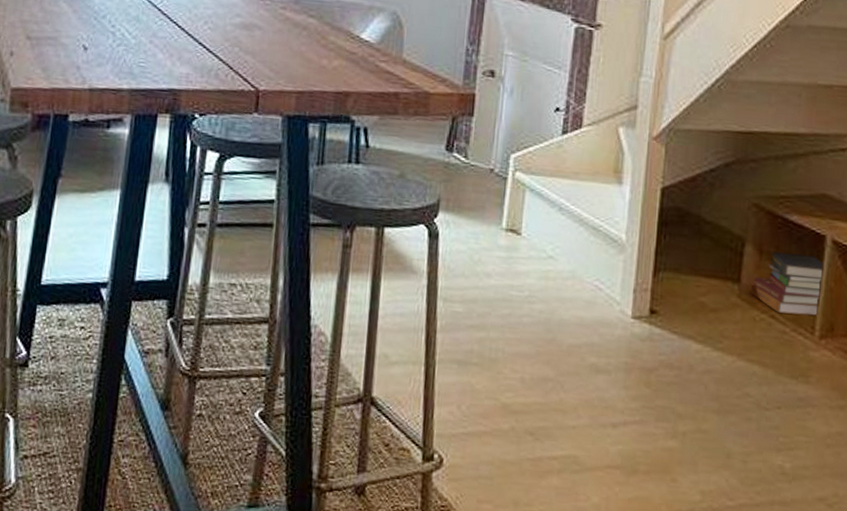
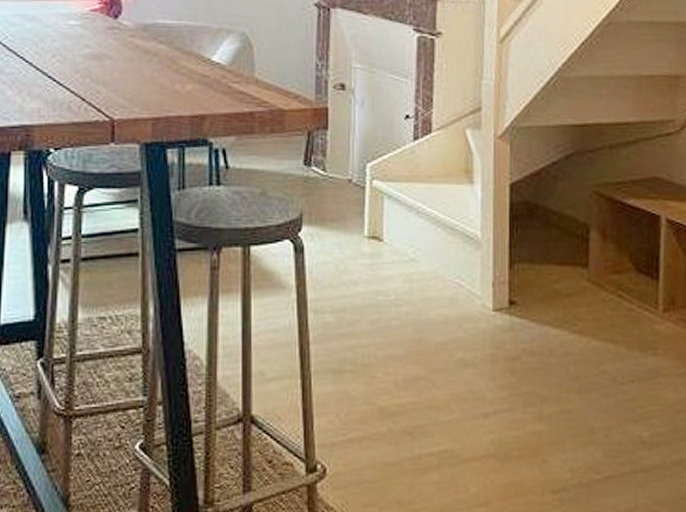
books: present [749,251,824,316] -> none [596,234,661,292]

